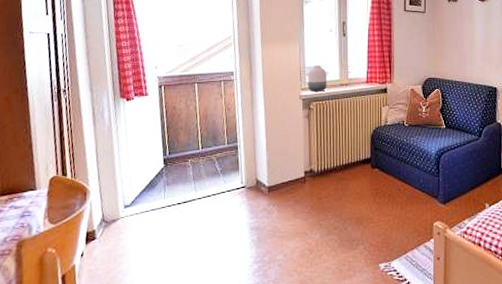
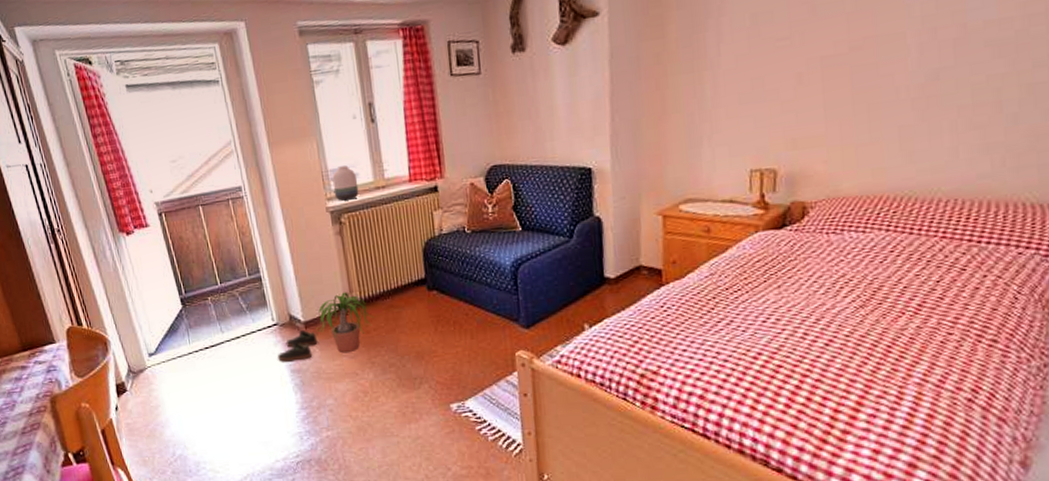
shoe: none [241,194,277,220] -> present [278,330,318,362]
potted plant: none [277,164,327,216] -> present [316,292,375,353]

